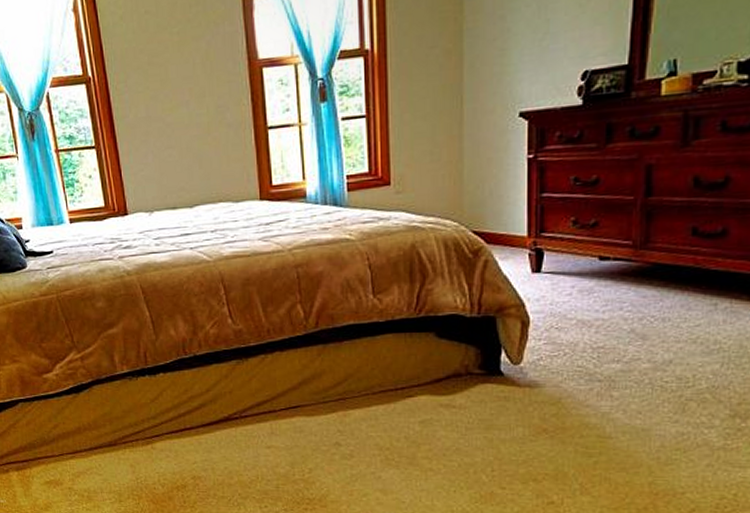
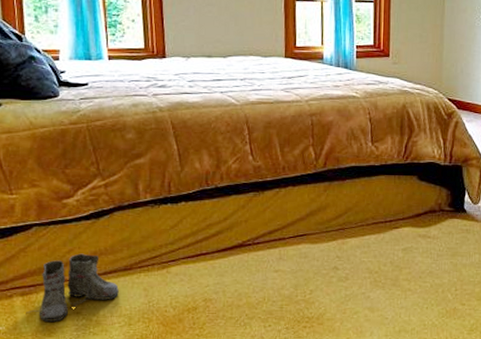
boots: none [23,429,106,496] -> present [27,253,119,322]

